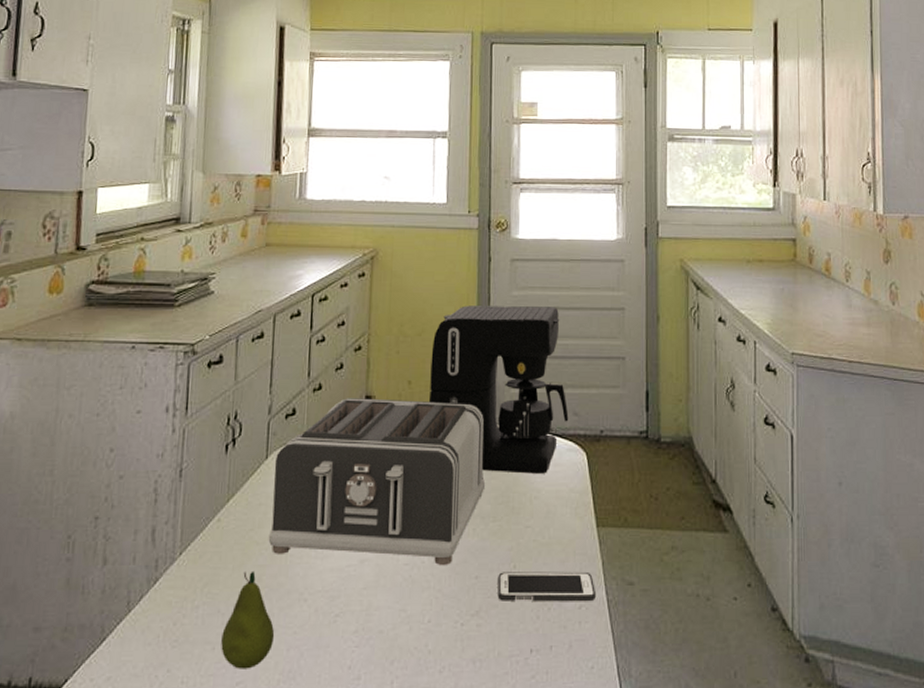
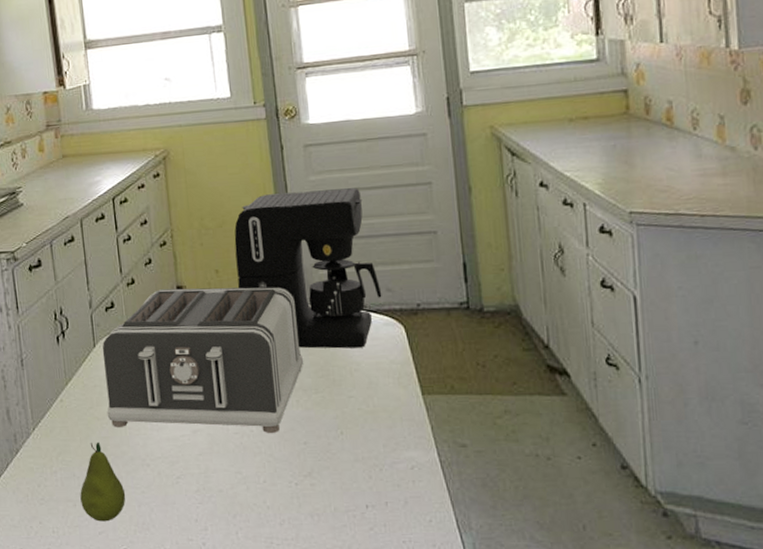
cell phone: present [497,571,595,602] -> none [326,436,427,464]

